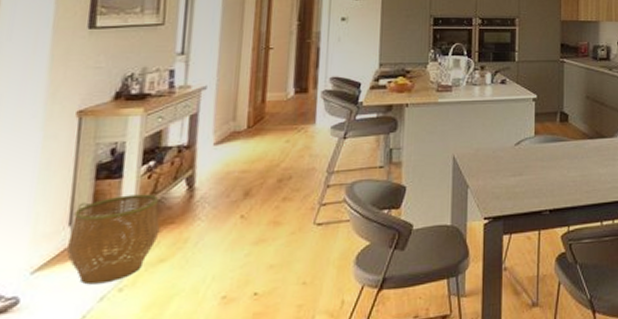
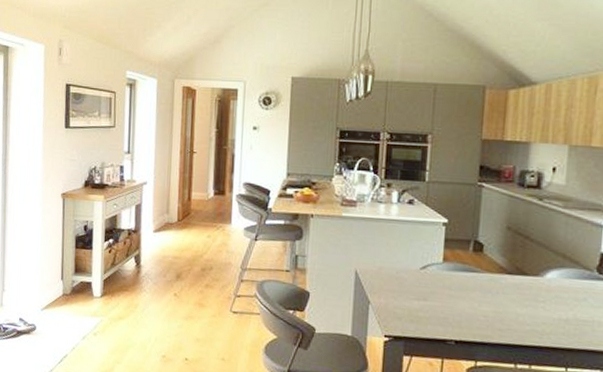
basket: present [67,194,160,285] -> none [61,263,119,327]

